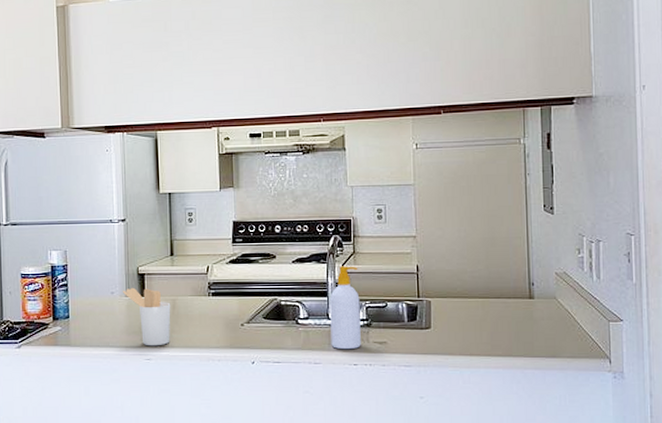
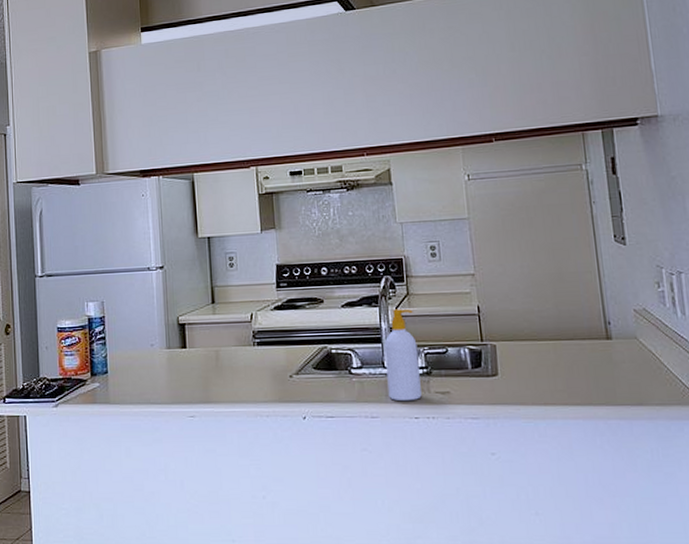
utensil holder: present [122,287,171,346] -> none [162,338,215,402]

